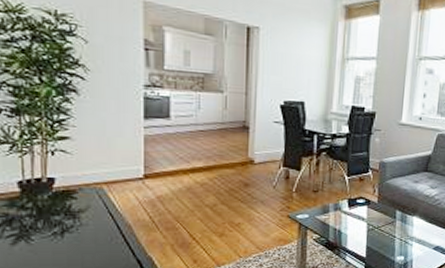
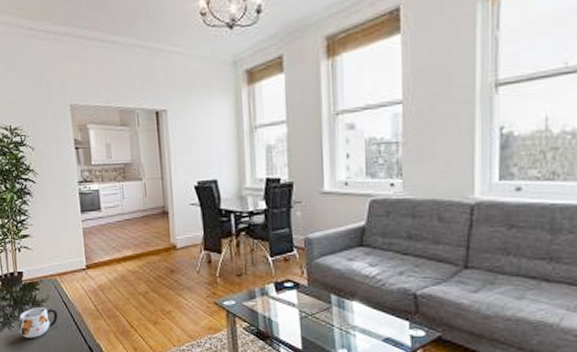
mug: none [42,217,100,252] -> present [19,306,58,338]

